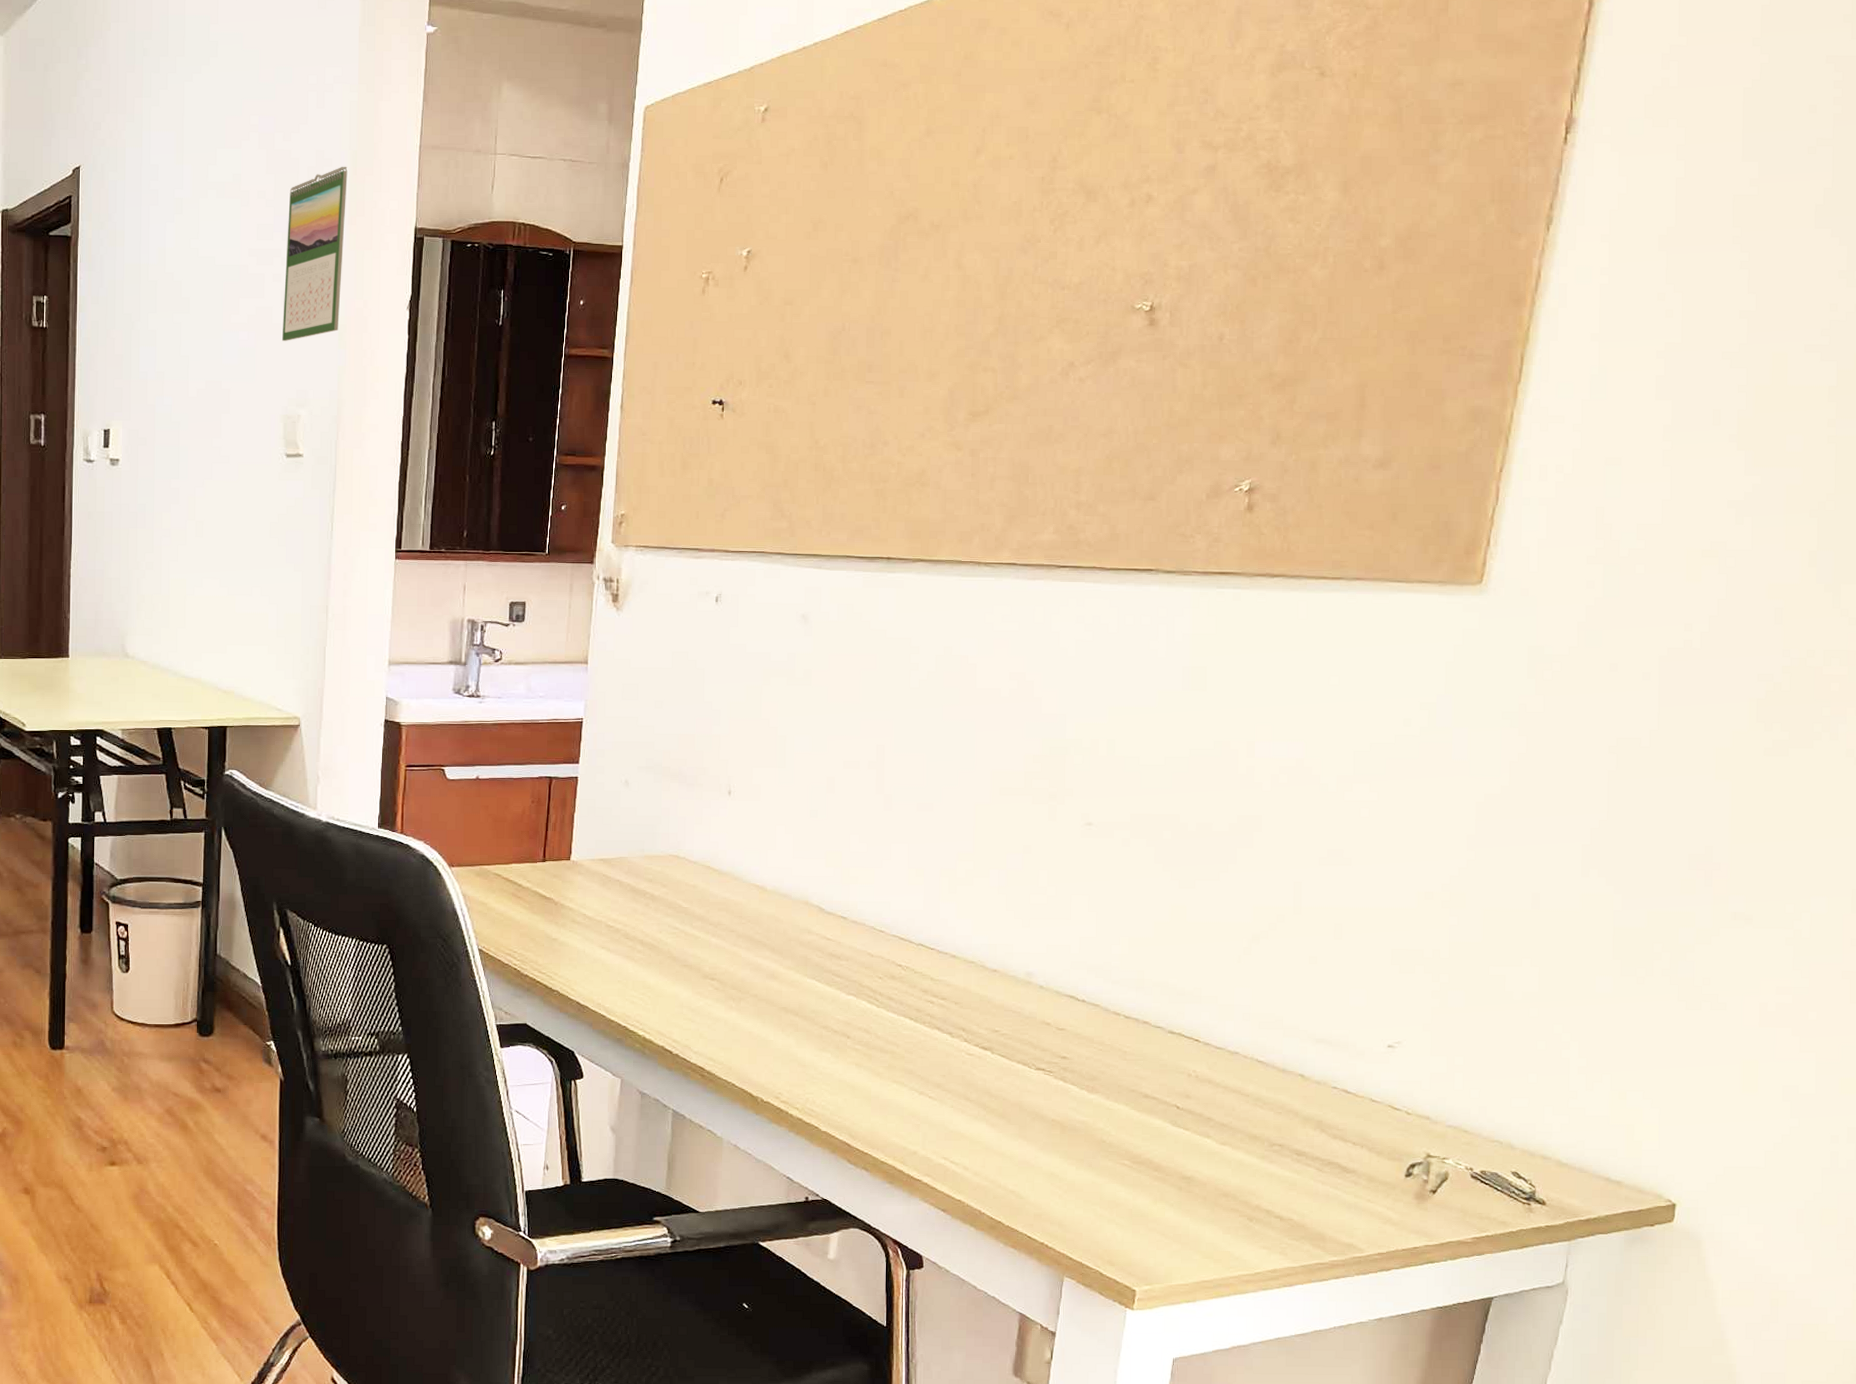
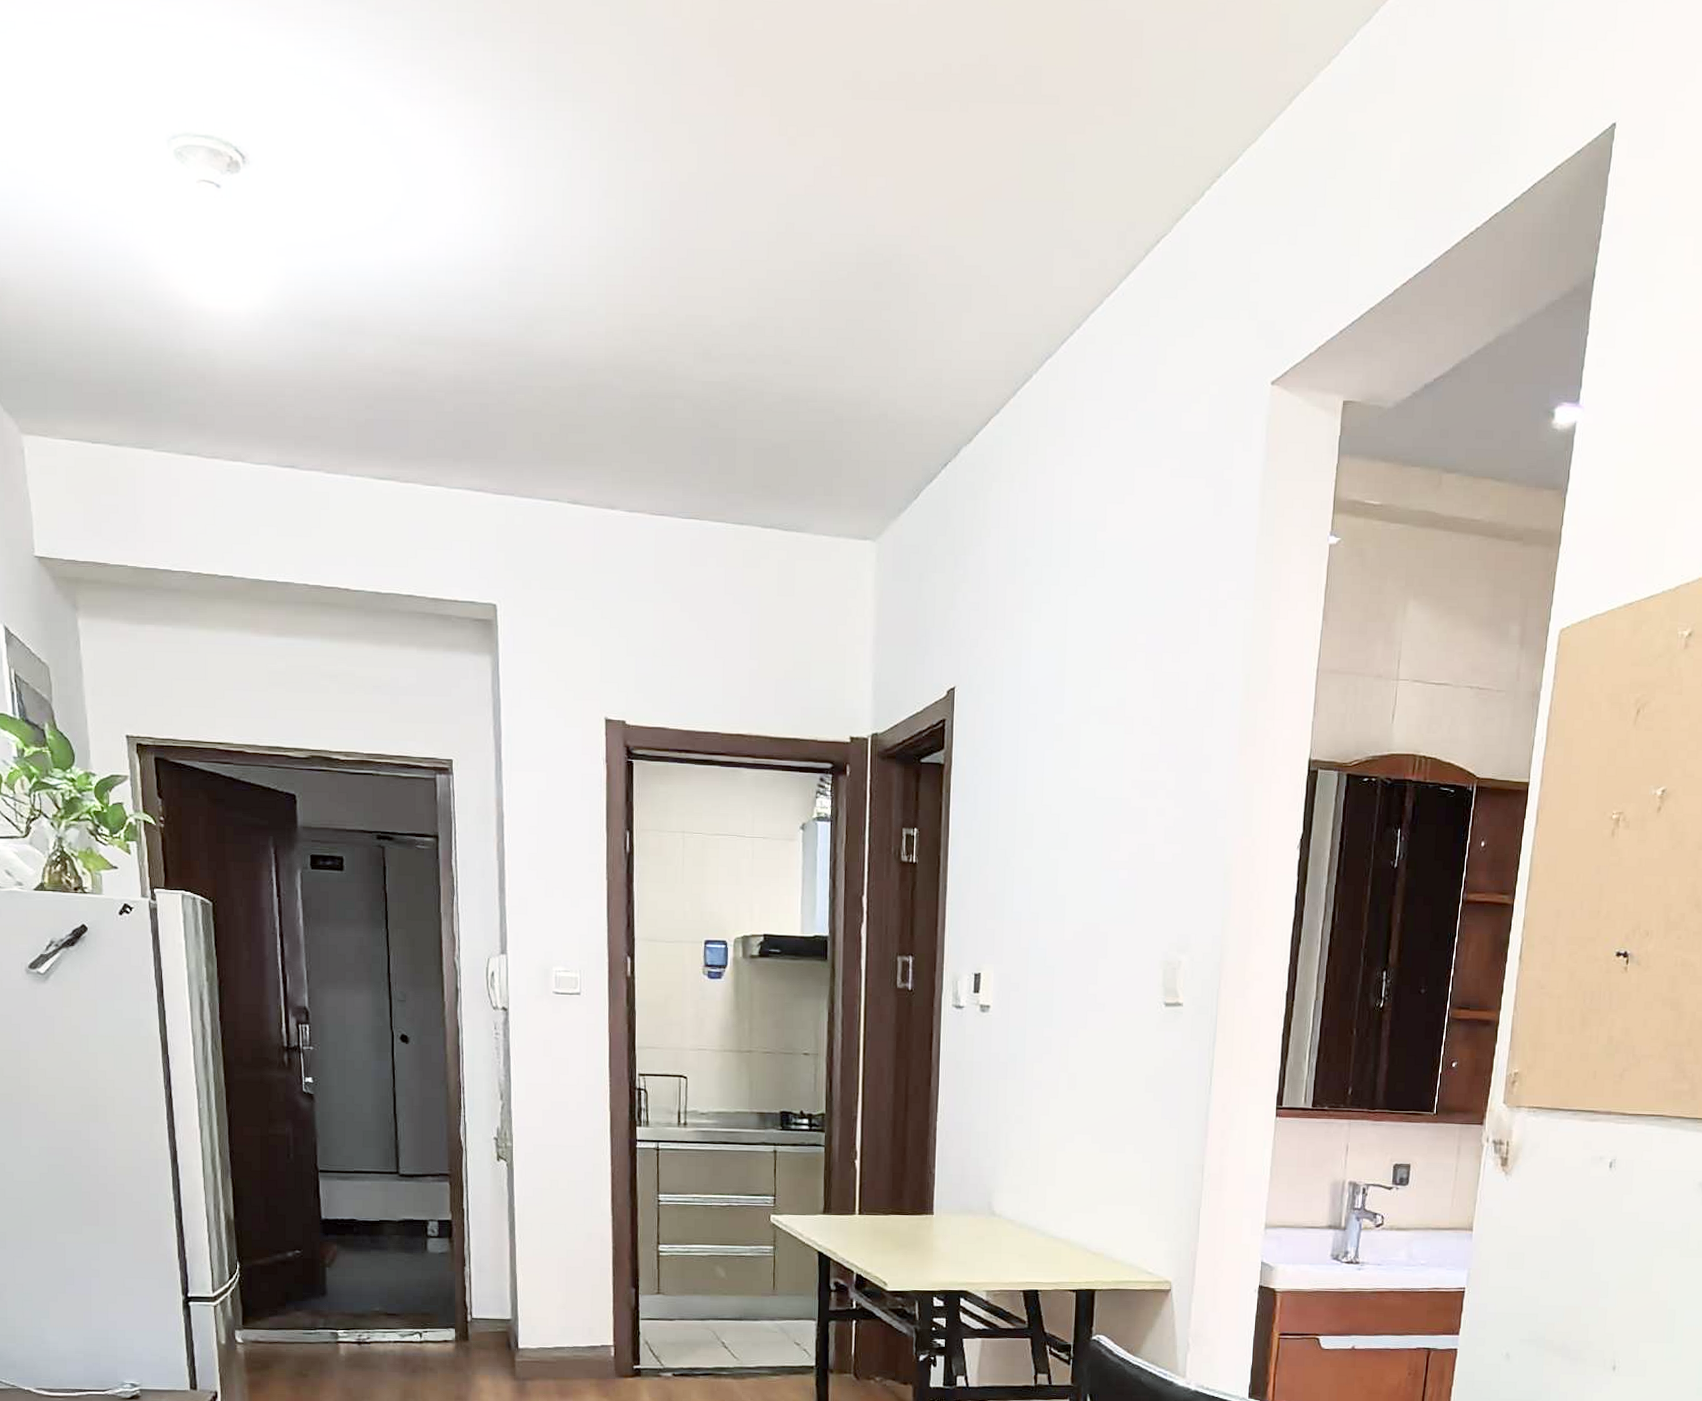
calendar: present [282,166,348,341] -> none [1164,691,1240,881]

